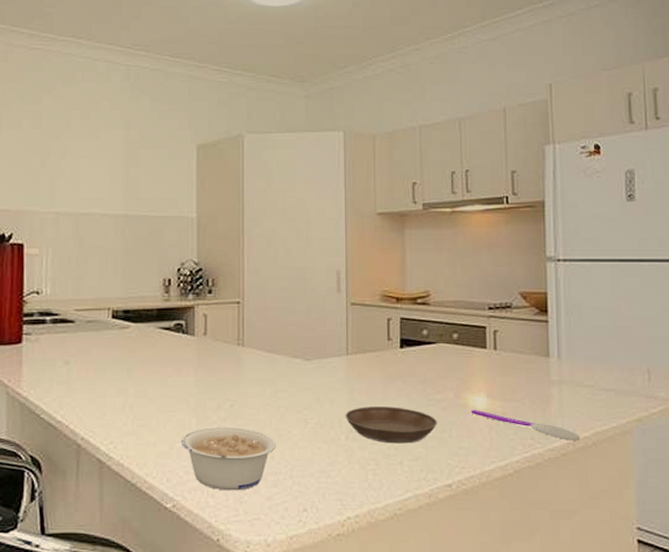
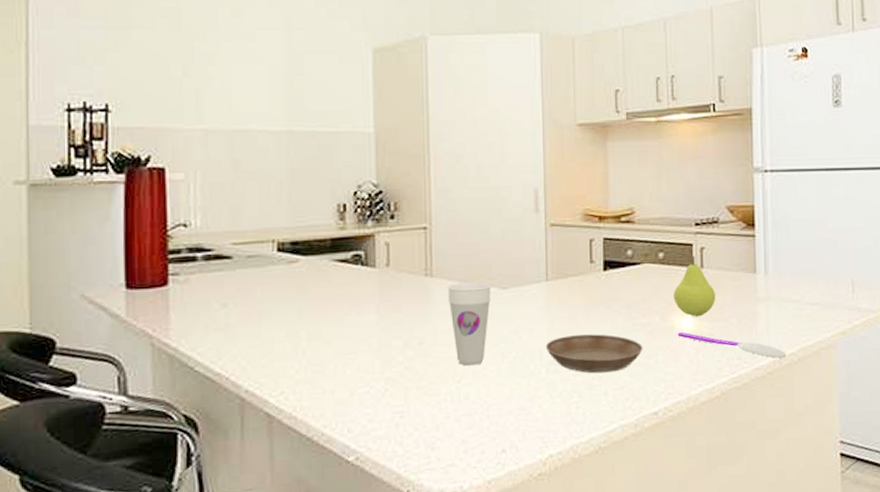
legume: present [180,427,276,491] -> none [362,367,471,438]
cup: none [257,352,296,429] -> present [447,281,491,366]
fruit: none [467,338,509,396] -> present [673,256,716,317]

